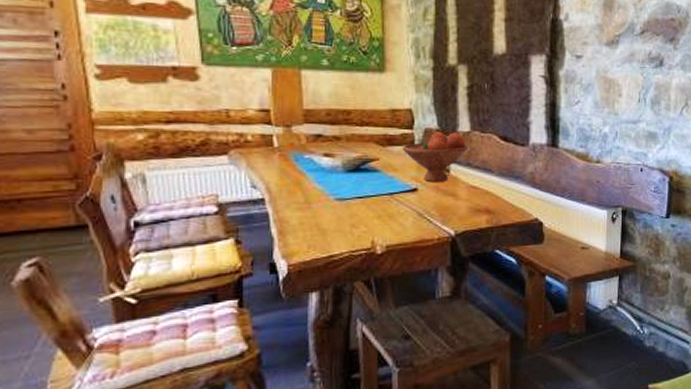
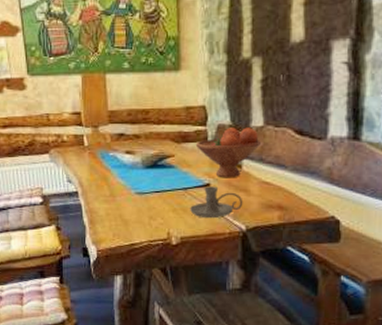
candle holder: none [396,191,452,225] -> present [190,186,243,219]

